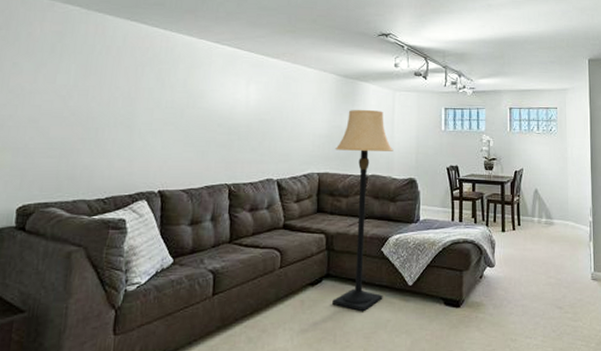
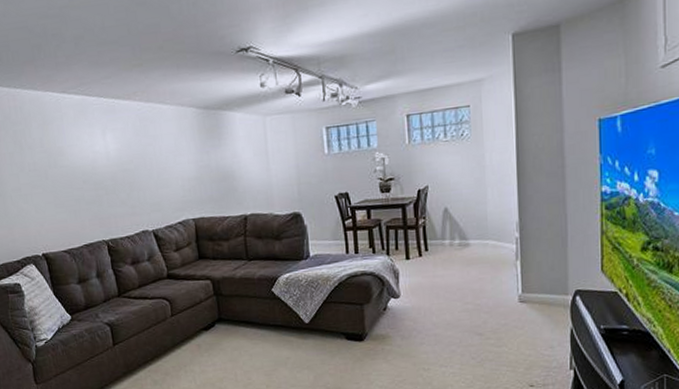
lamp: present [332,109,393,312] -> none [207,141,280,352]

